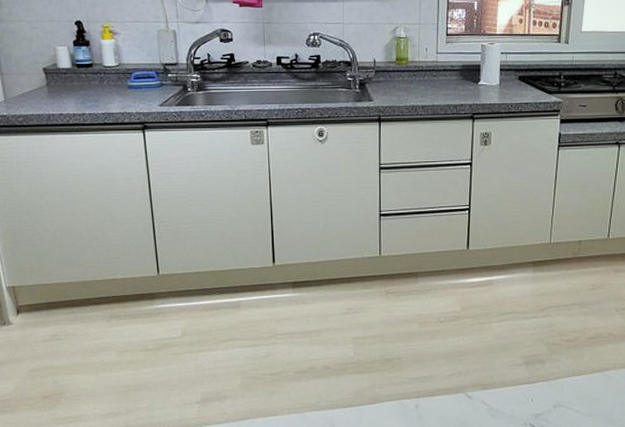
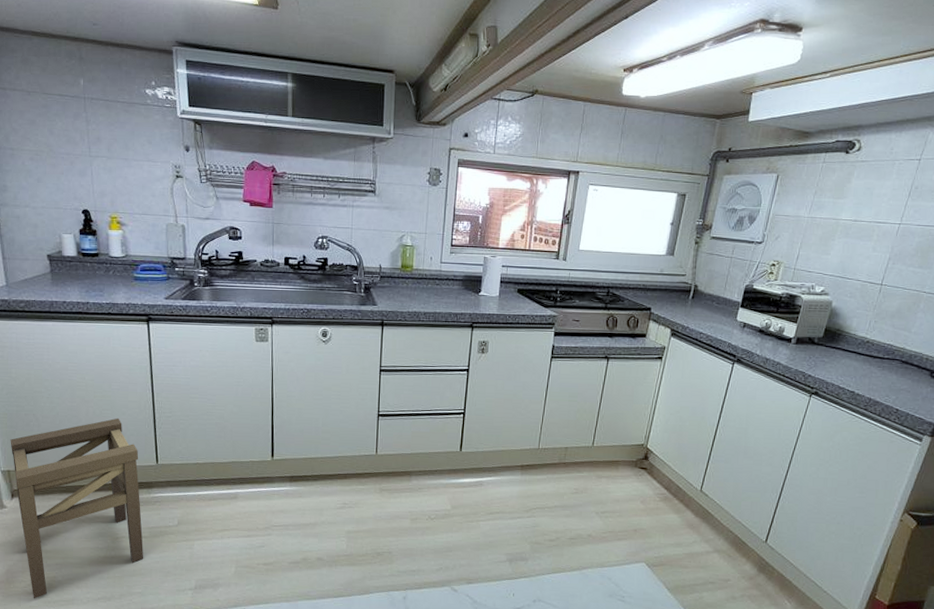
stool: none [14,229,149,417] -> present [10,418,144,599]

